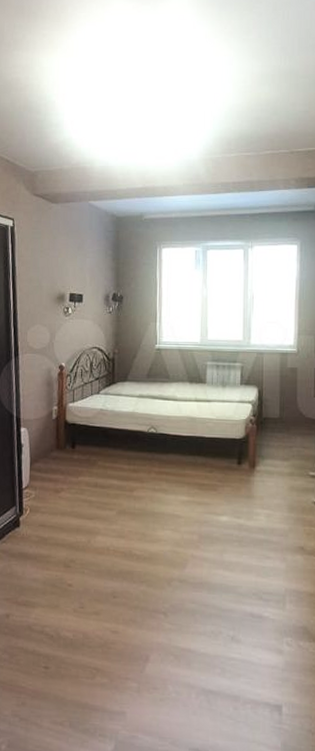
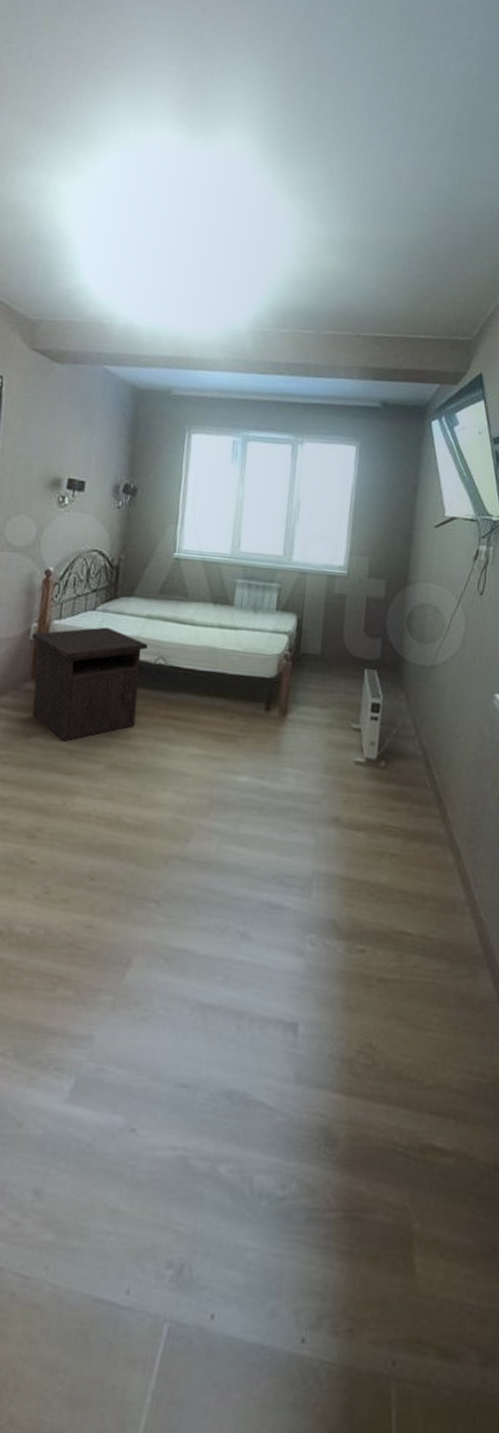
nightstand: none [53,406,142,495] -> present [31,627,148,742]

